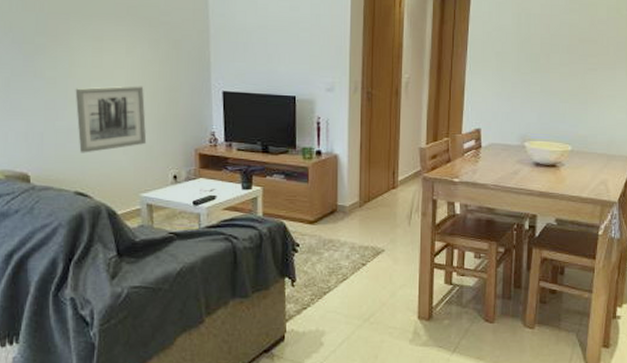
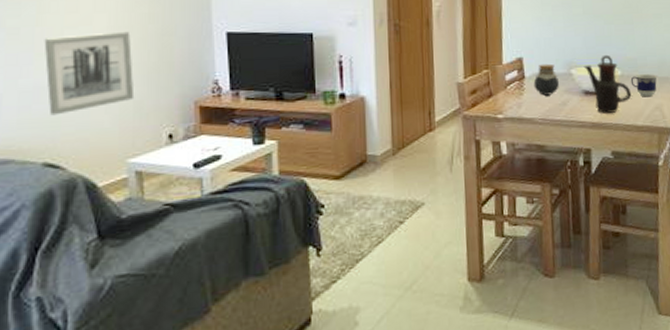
jar: none [489,135,513,164] -> present [533,63,560,96]
teapot: none [536,130,579,184] -> present [583,54,632,113]
cup: none [579,151,606,172] -> present [630,74,657,97]

